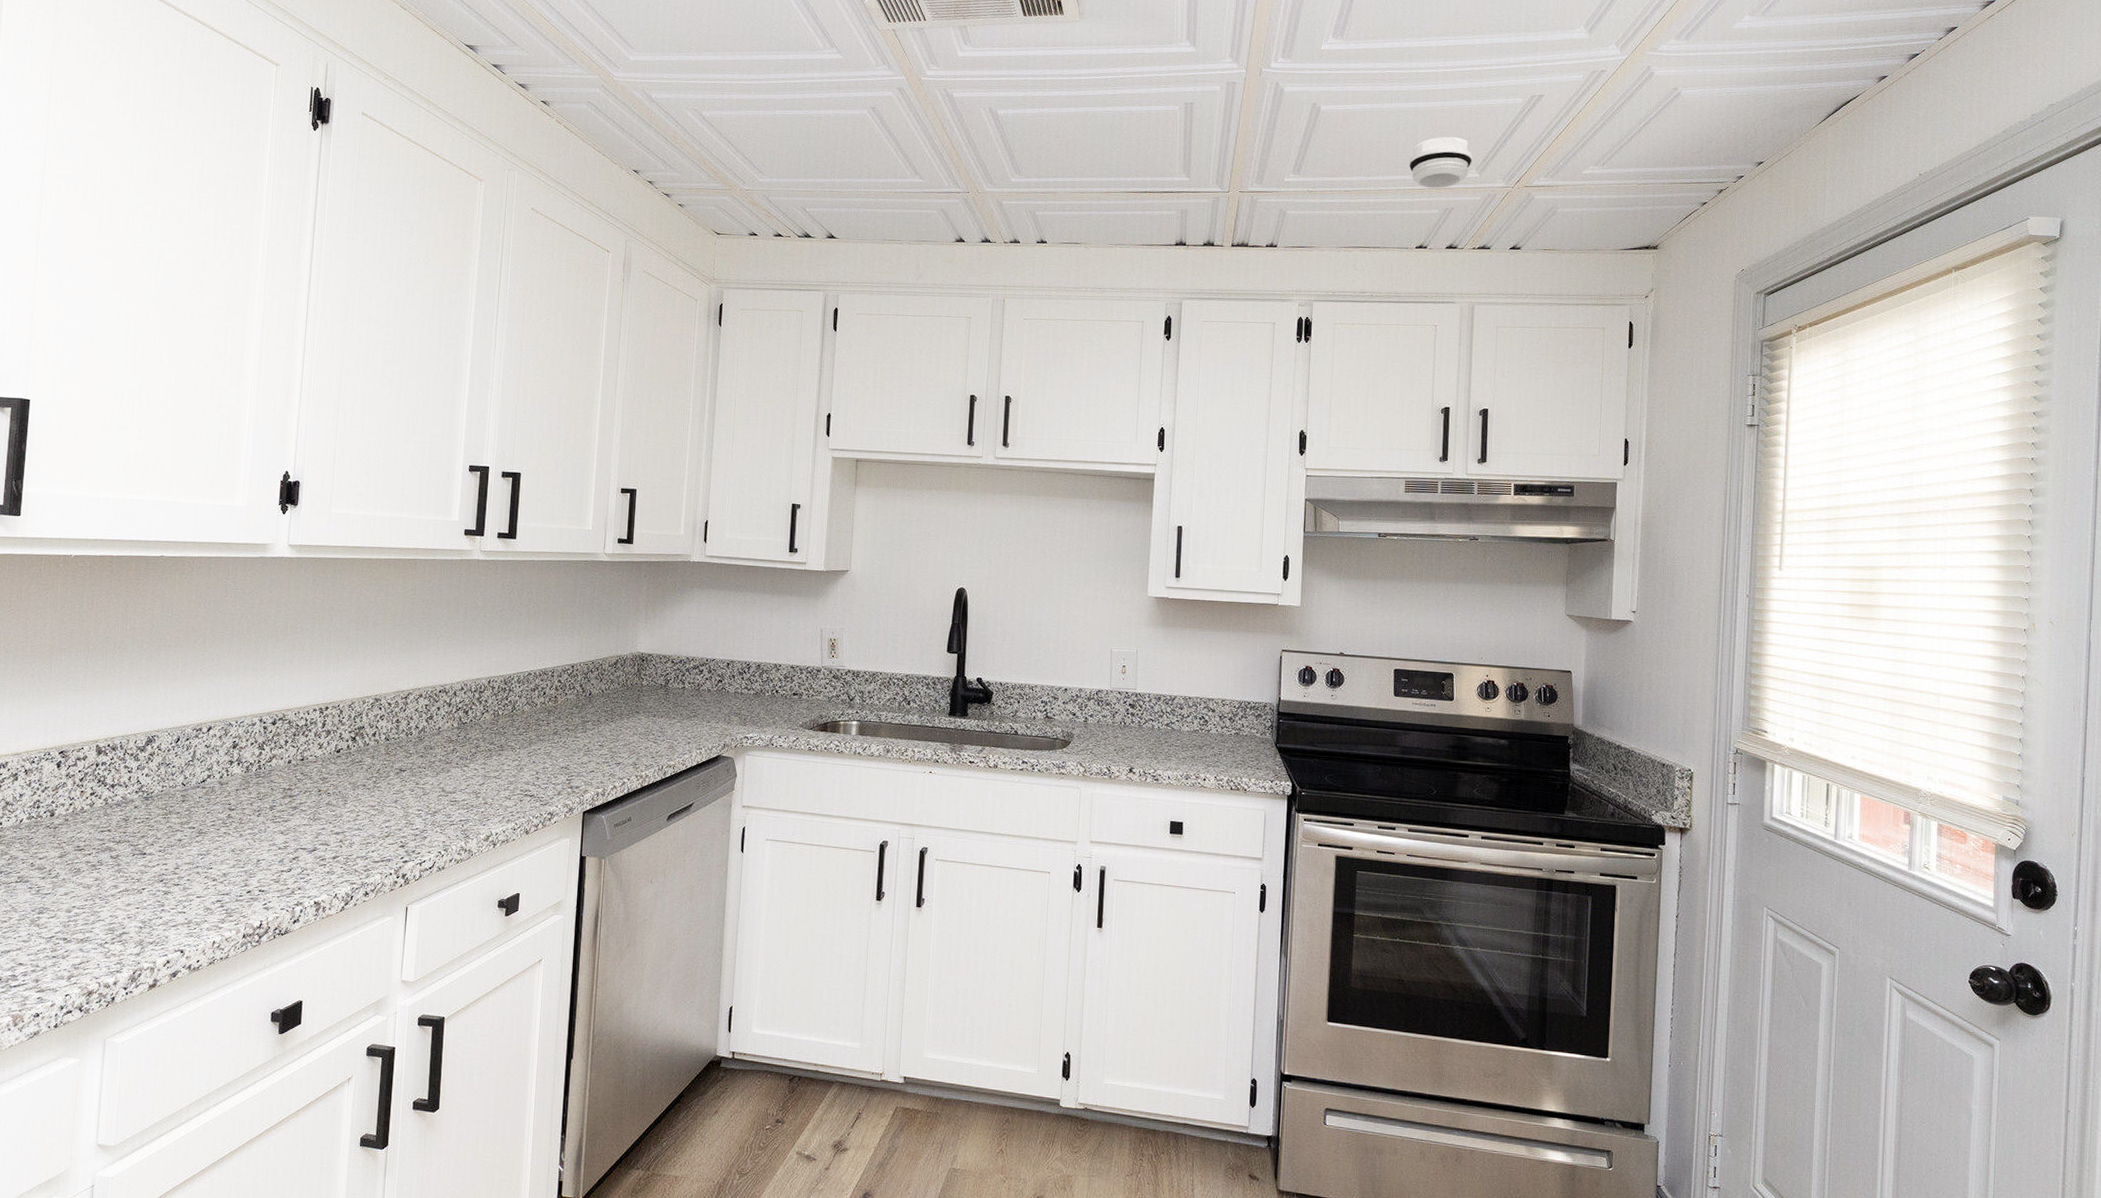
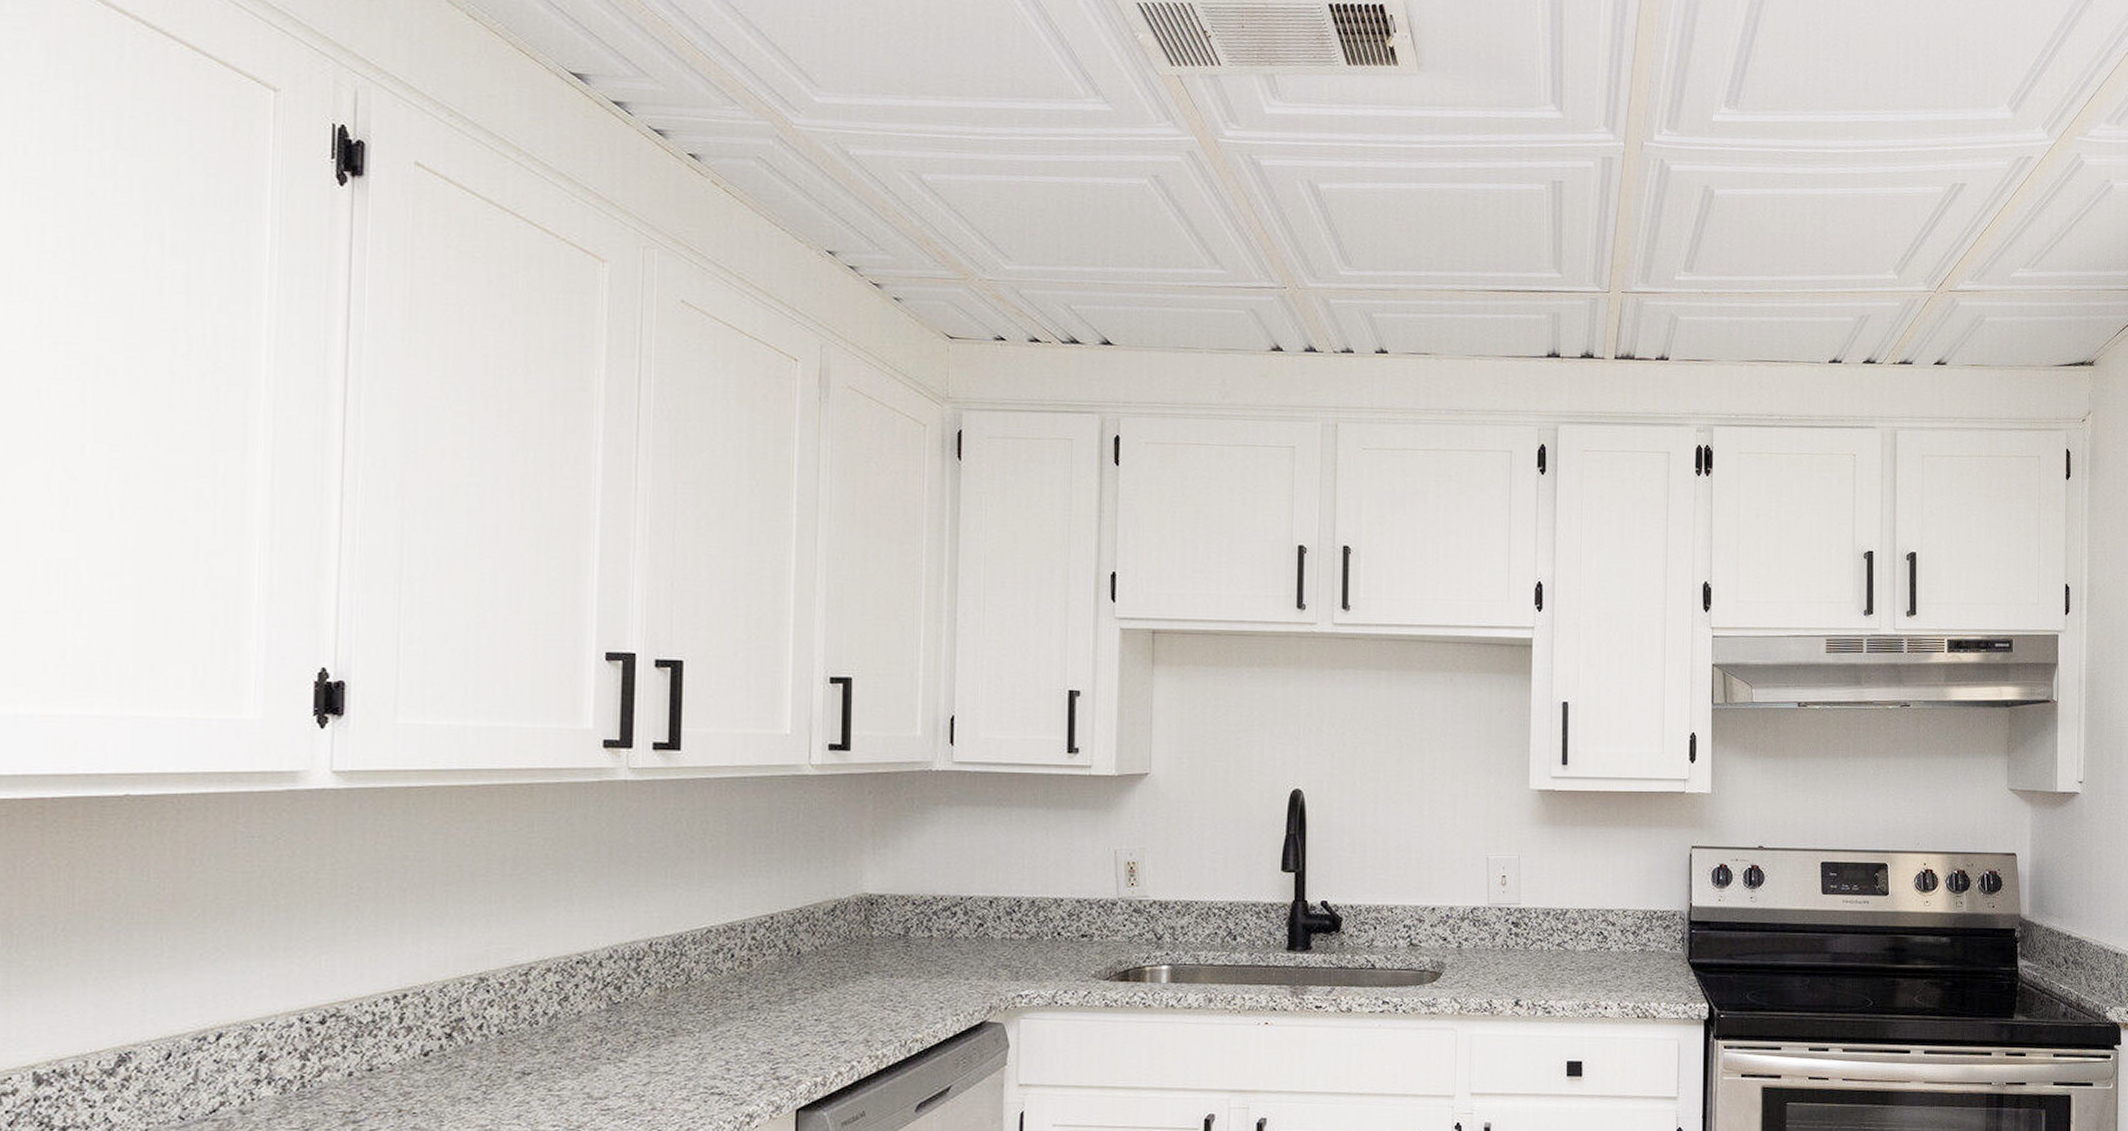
smoke detector: present [1408,136,1473,189] -> none [1818,230,1889,292]

